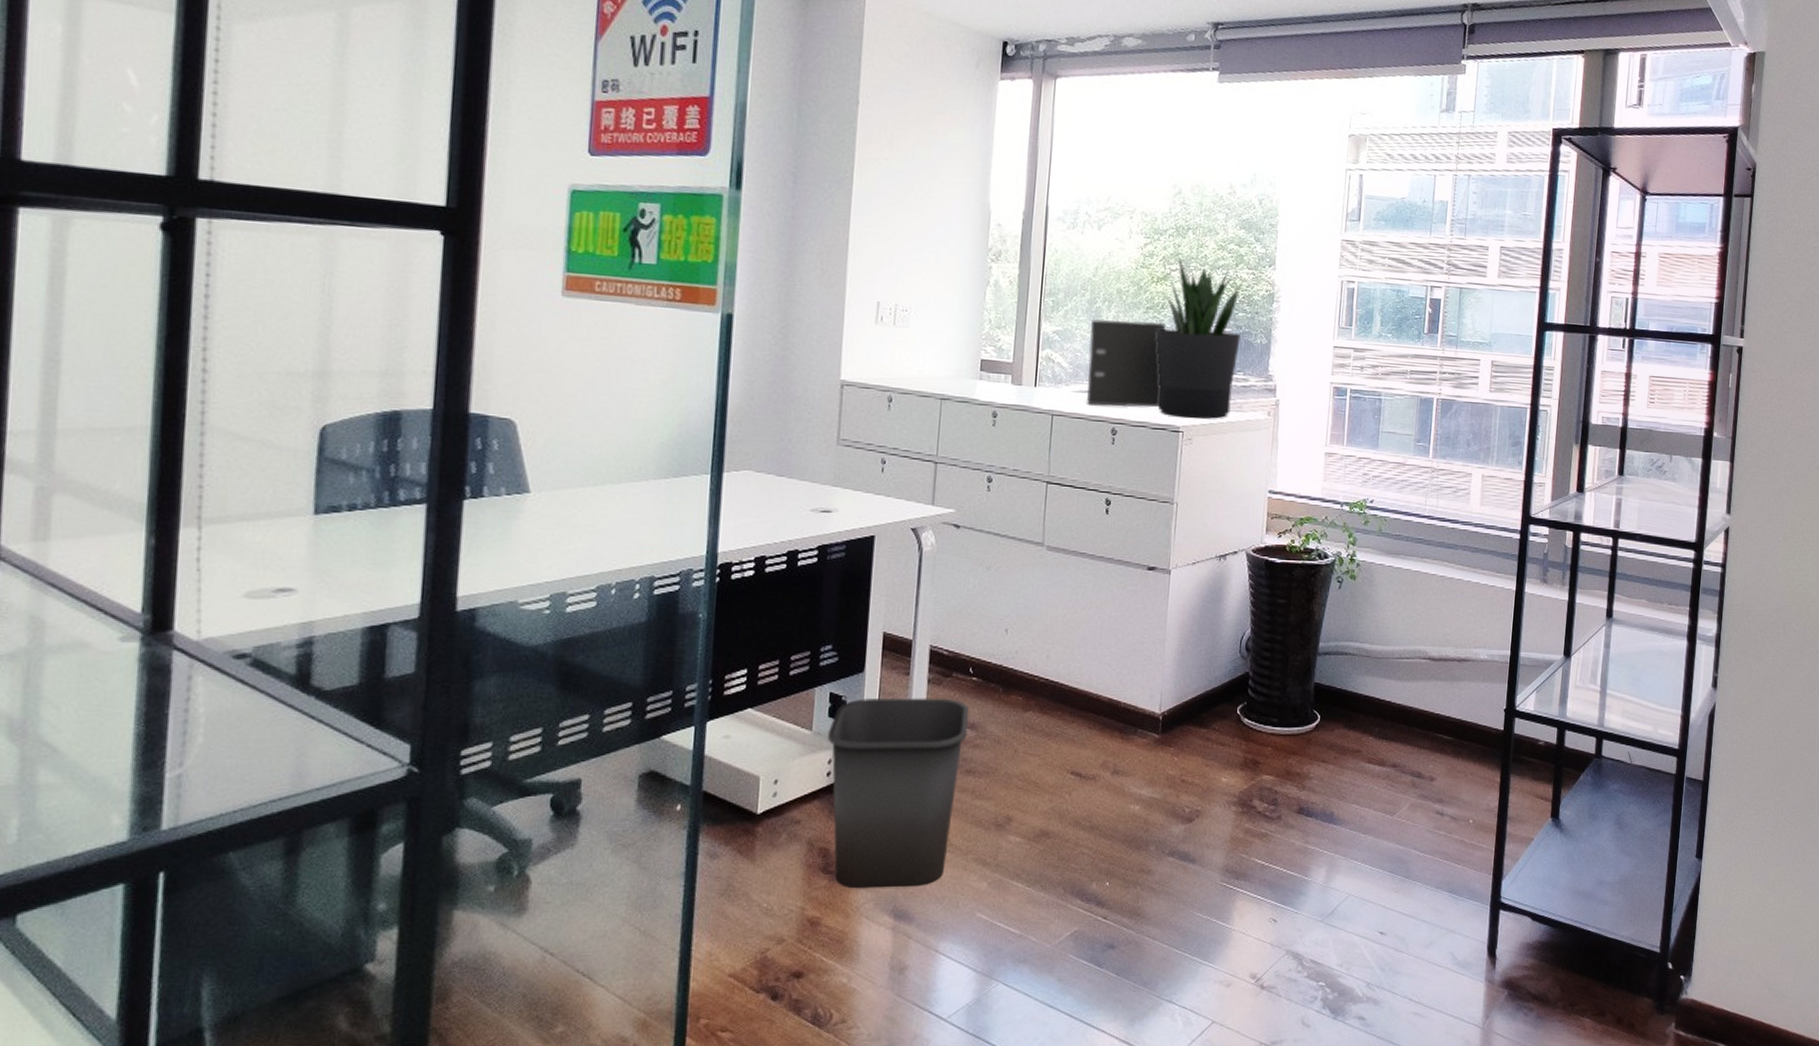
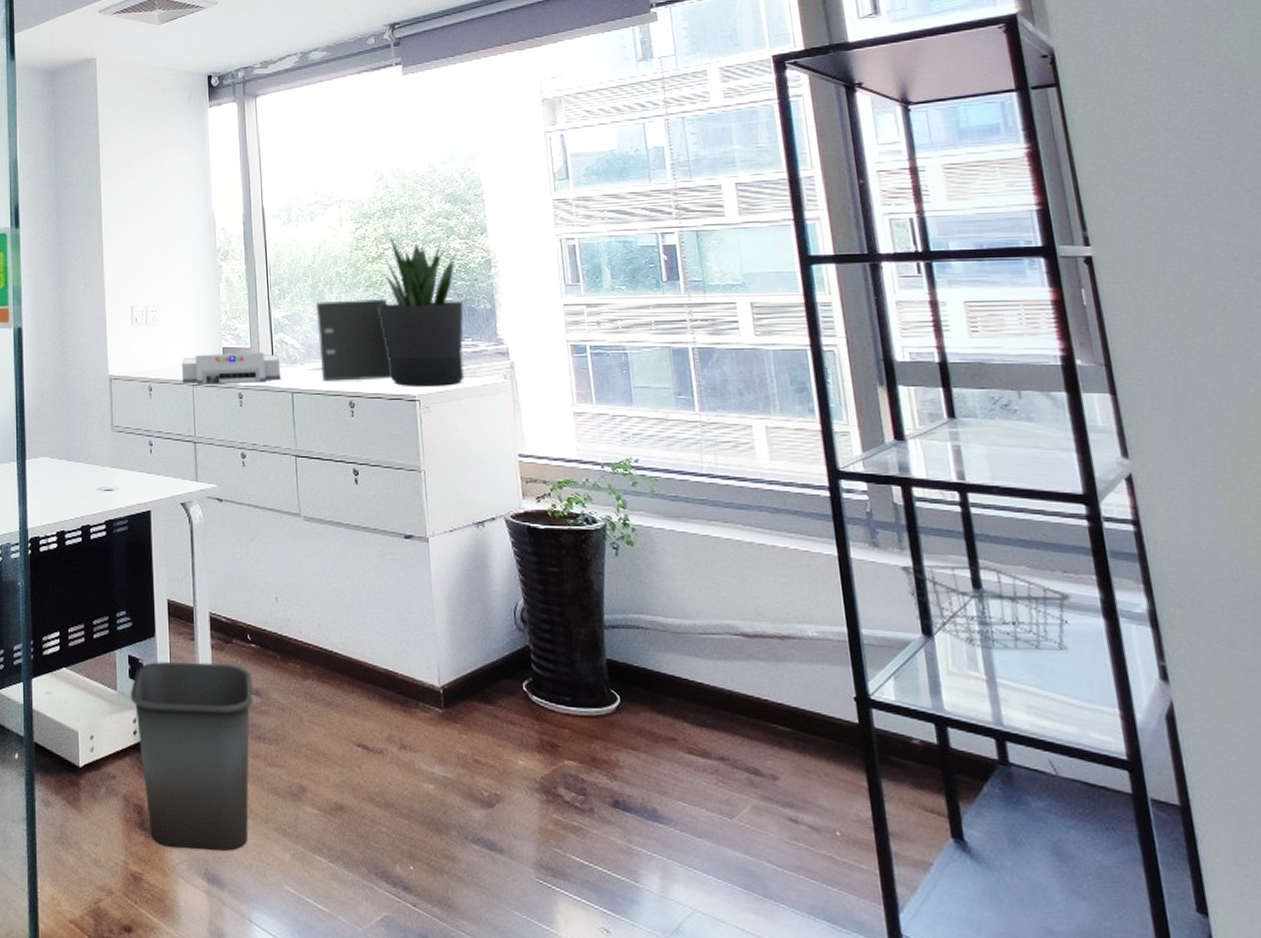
architectural model: none [929,364,1044,402] -> present [181,352,281,385]
basket: none [1558,598,1669,667] -> present [899,564,1071,651]

